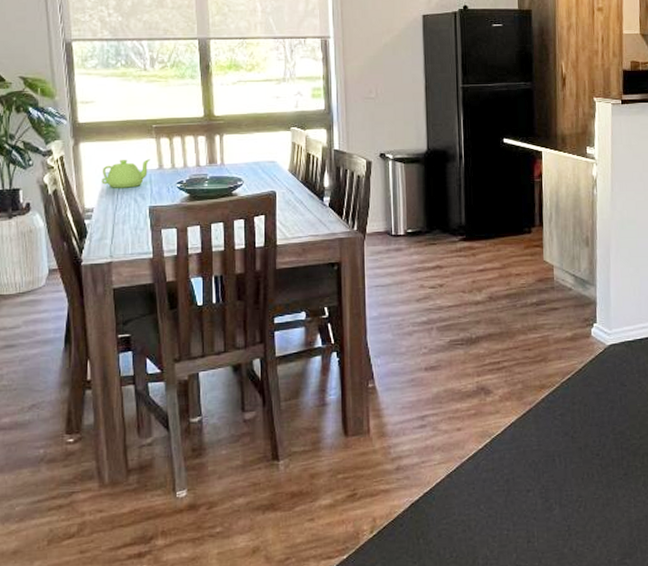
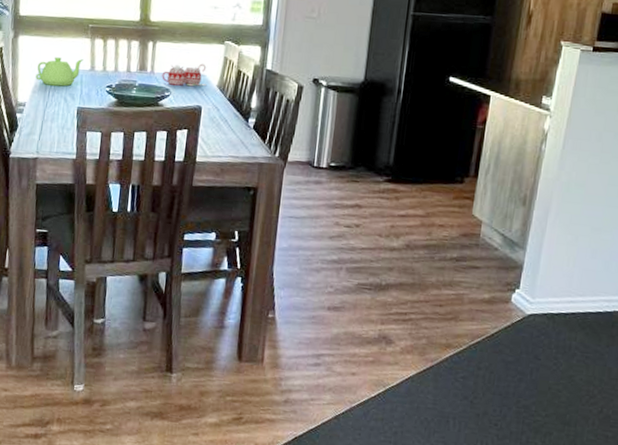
mug: none [232,151,279,174] -> present [162,63,207,87]

